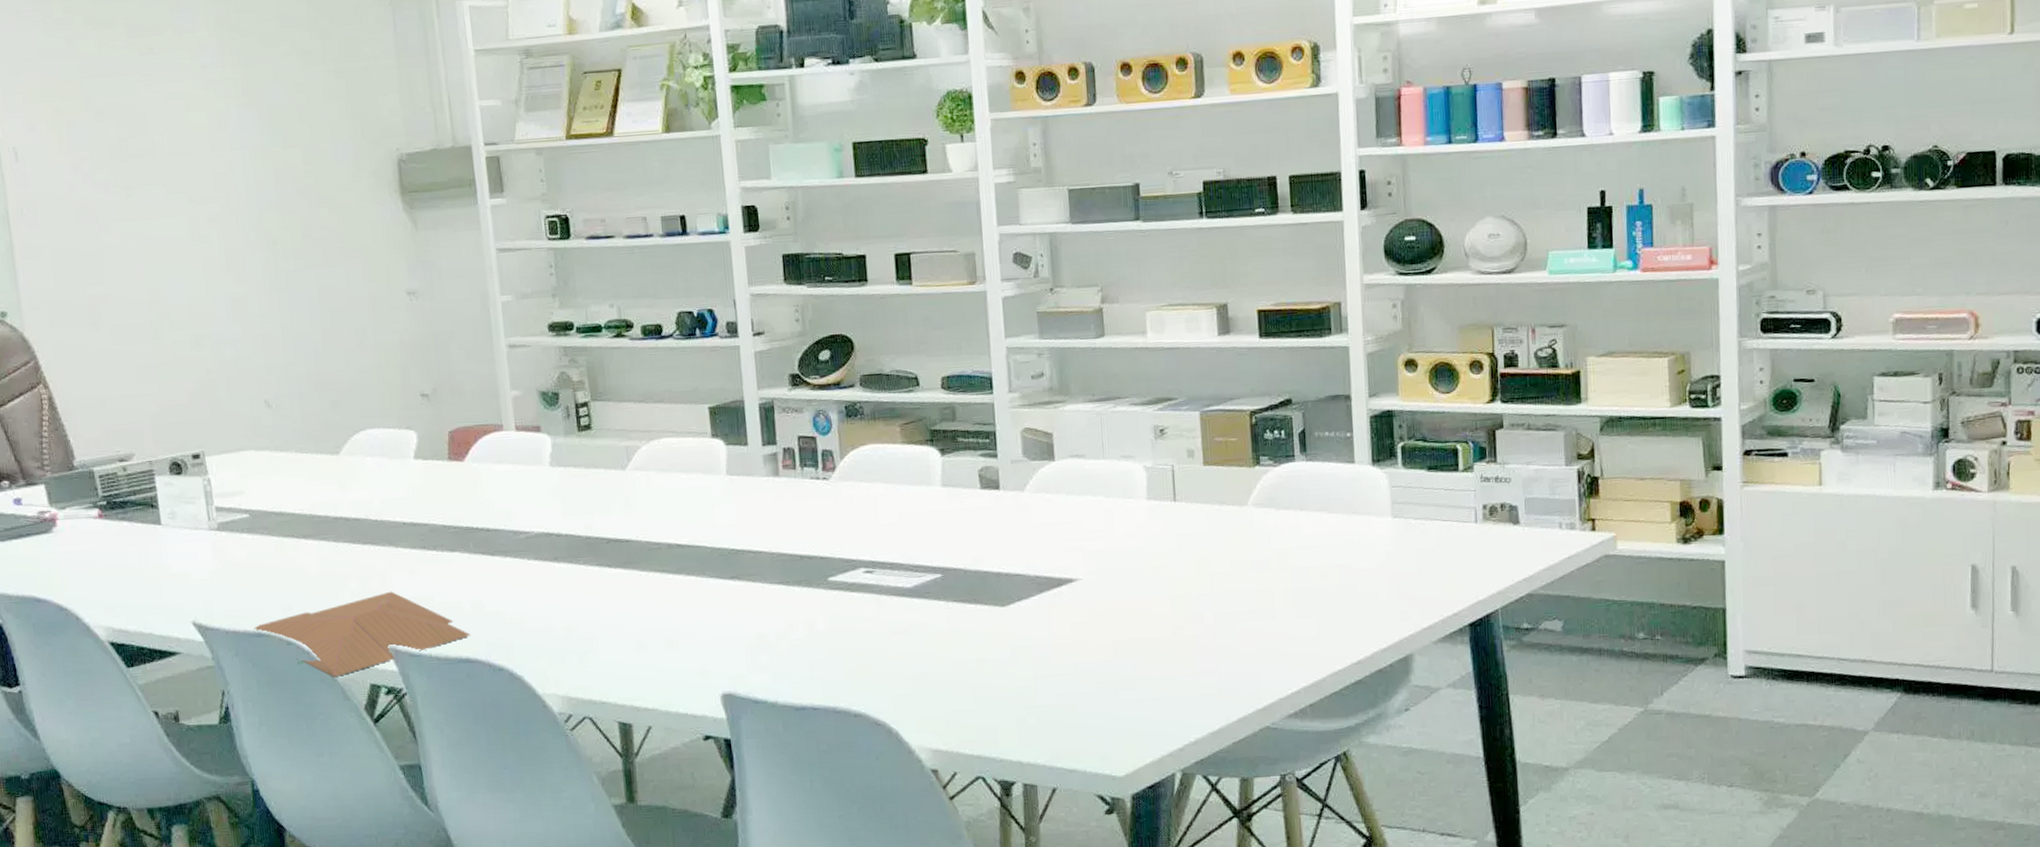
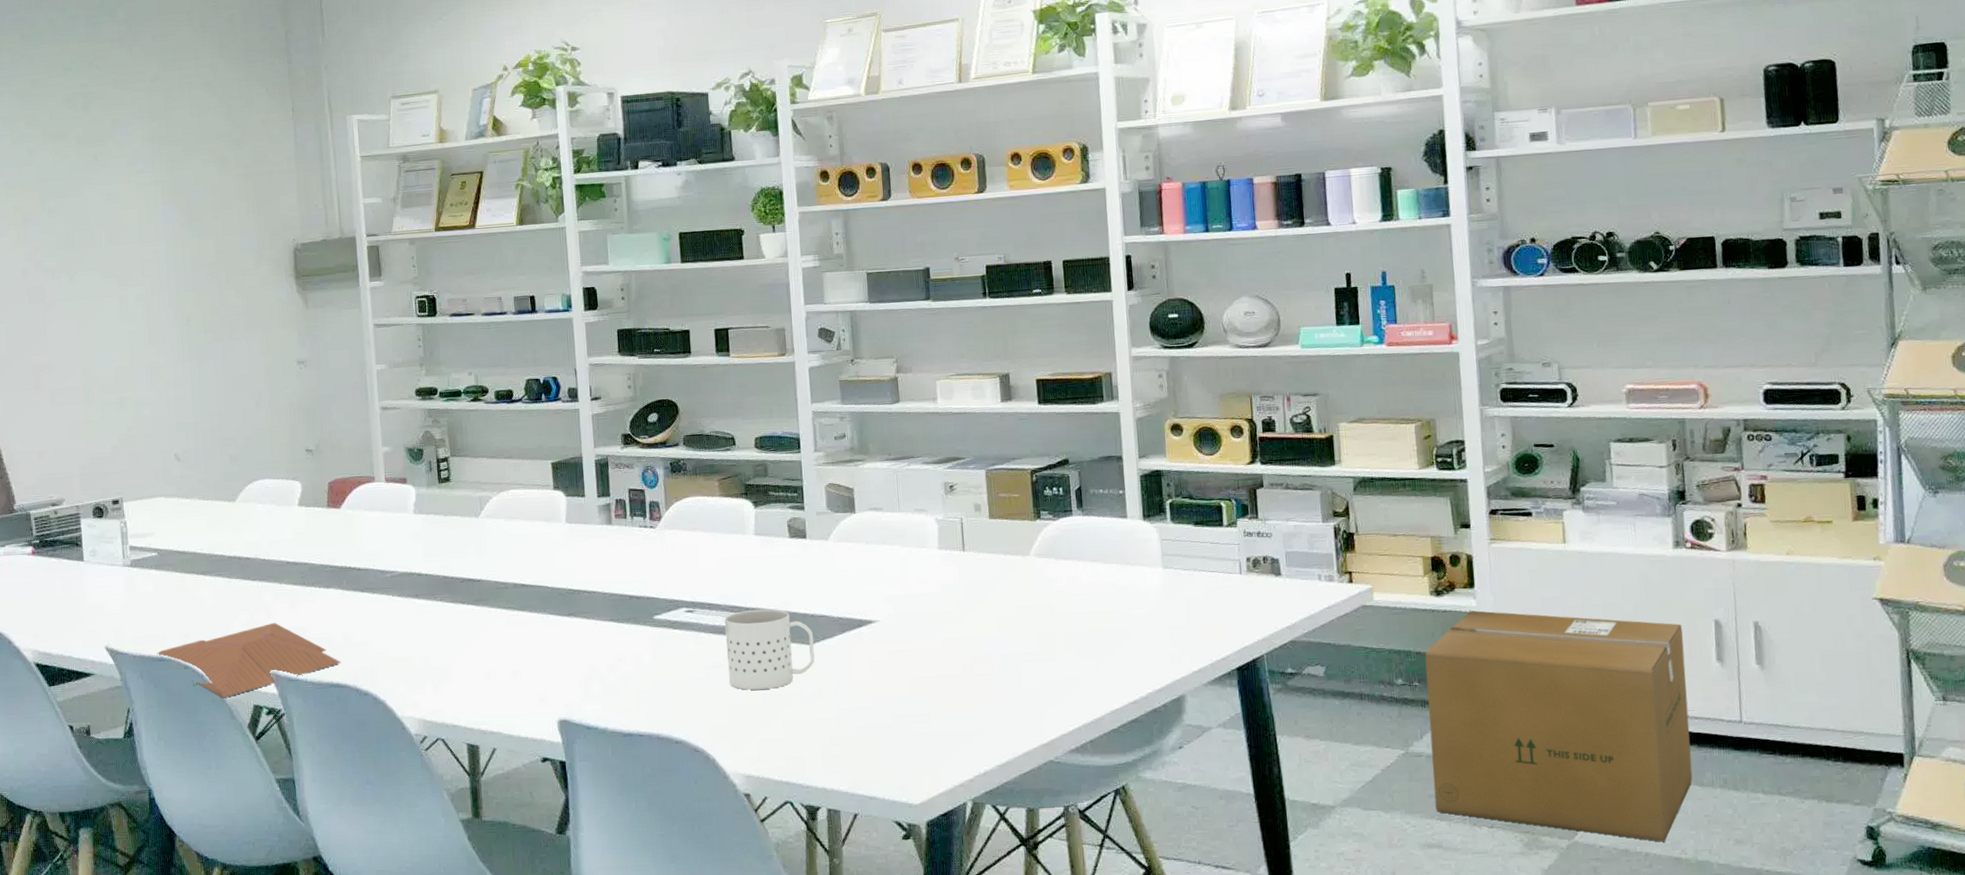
mug: none [907,568,1009,657] -> present [724,609,815,690]
box: none [1668,558,1940,797] -> present [1424,610,1693,842]

